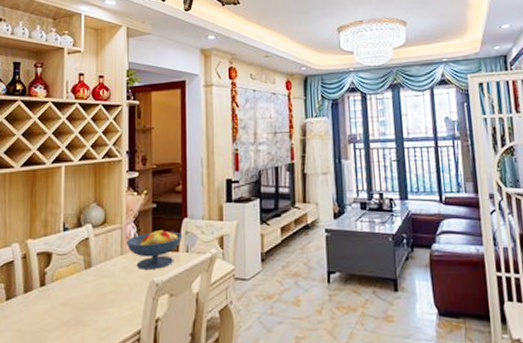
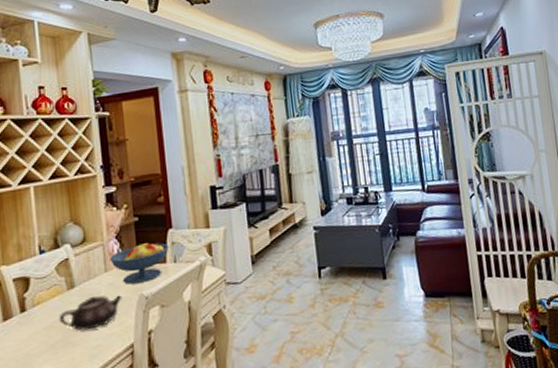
teapot: none [73,277,134,312] -> present [58,295,122,331]

